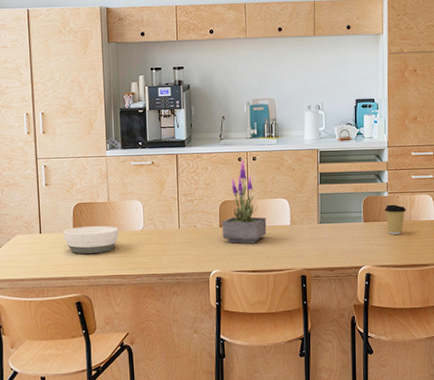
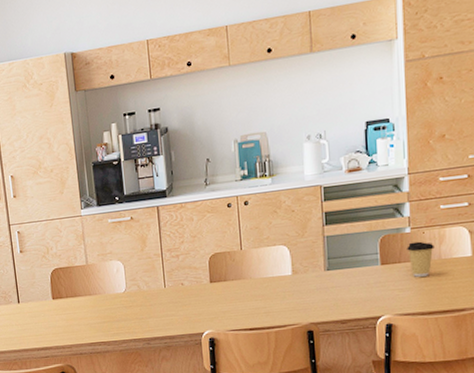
bowl: present [63,225,119,254] -> none [41,290,100,322]
potted plant: present [222,158,267,244] -> none [212,204,265,300]

